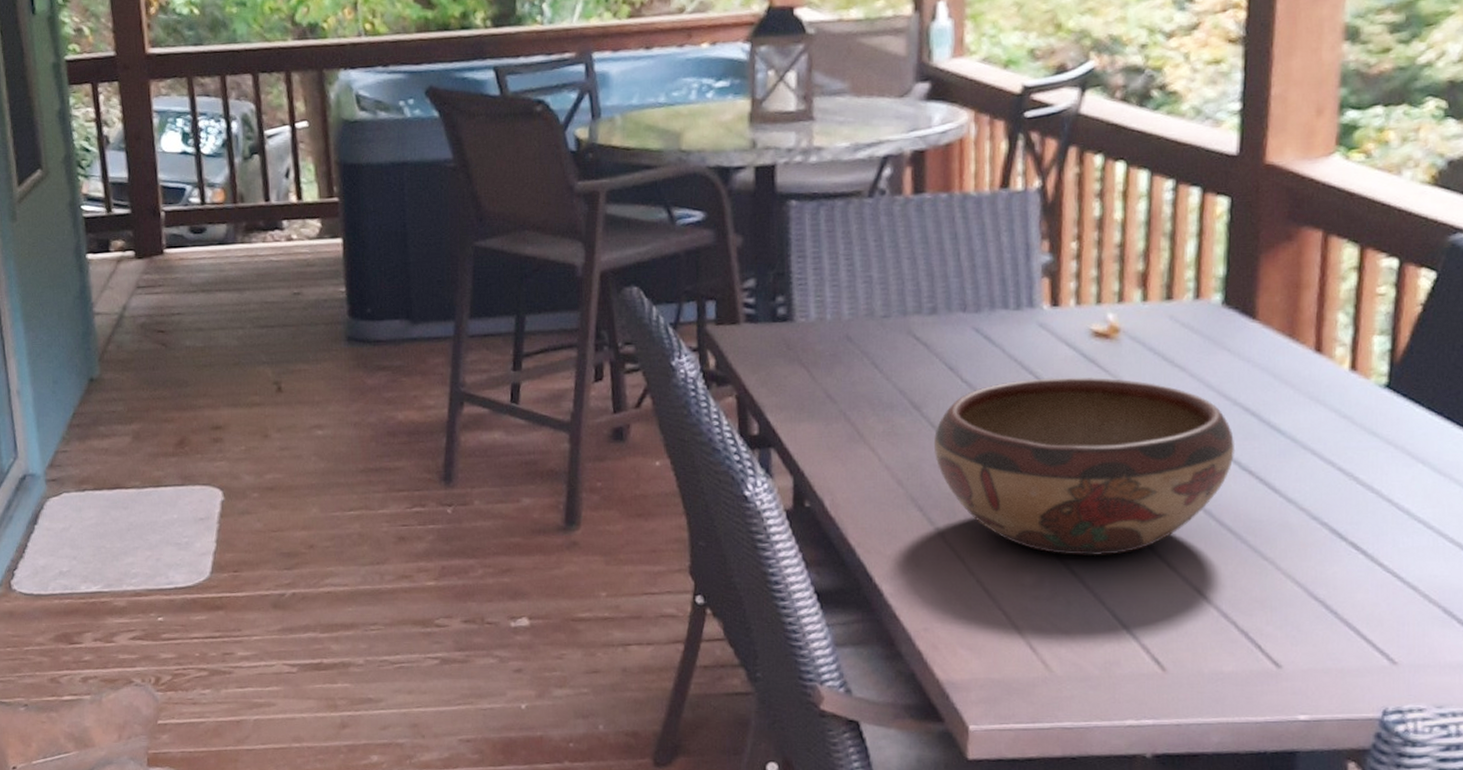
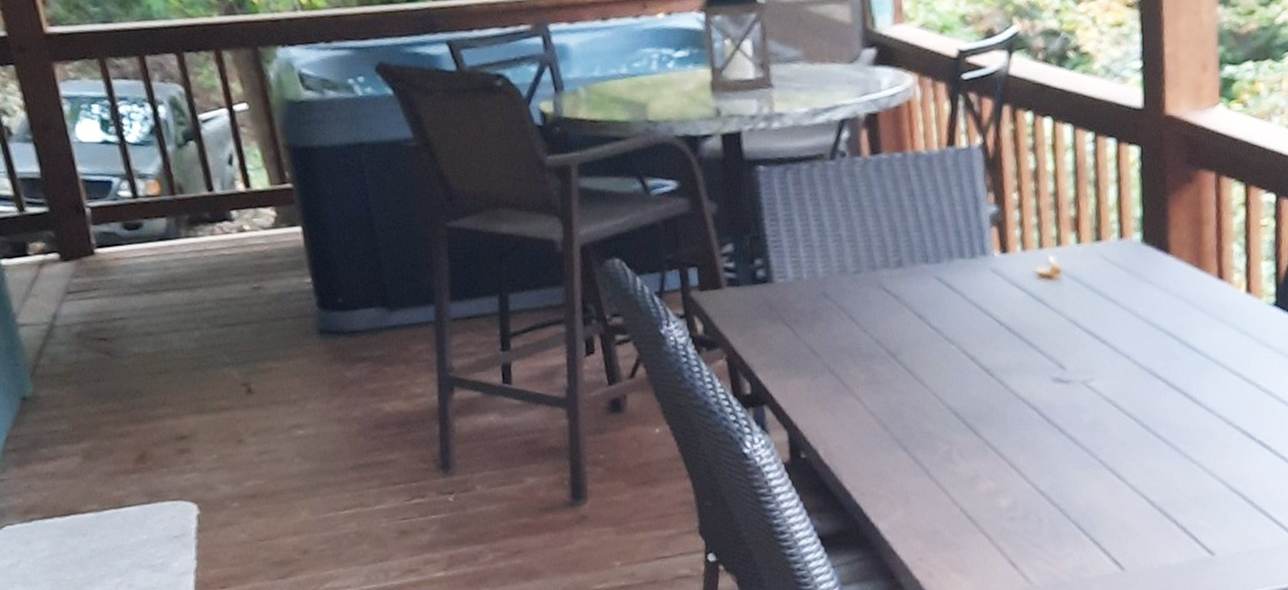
decorative bowl: present [934,377,1236,557] -> none [911,315,1163,477]

